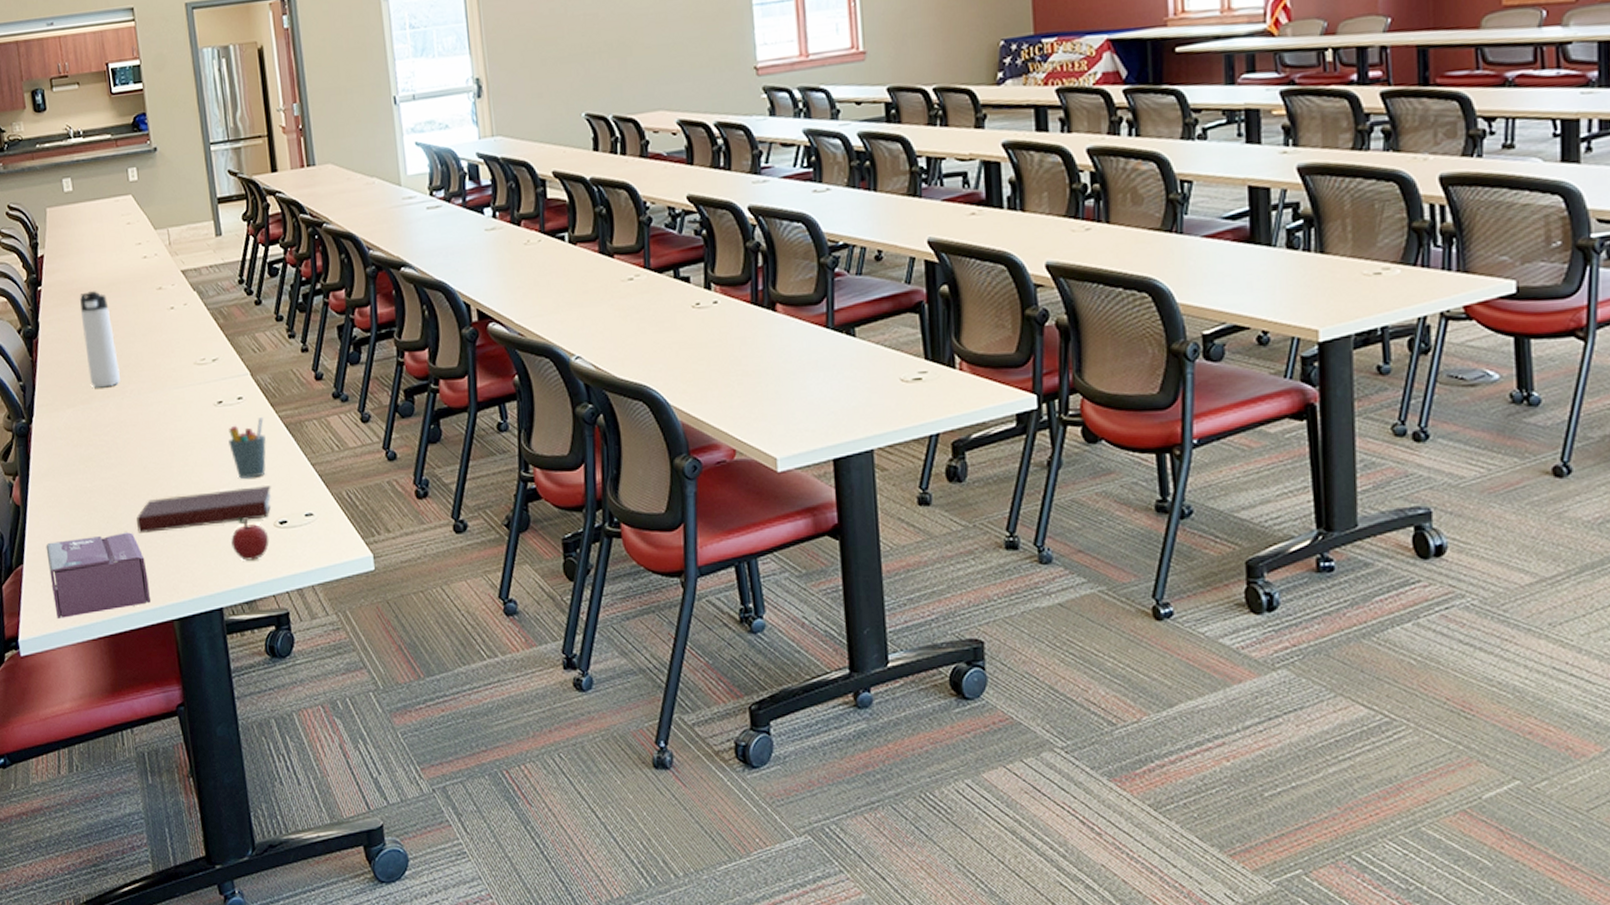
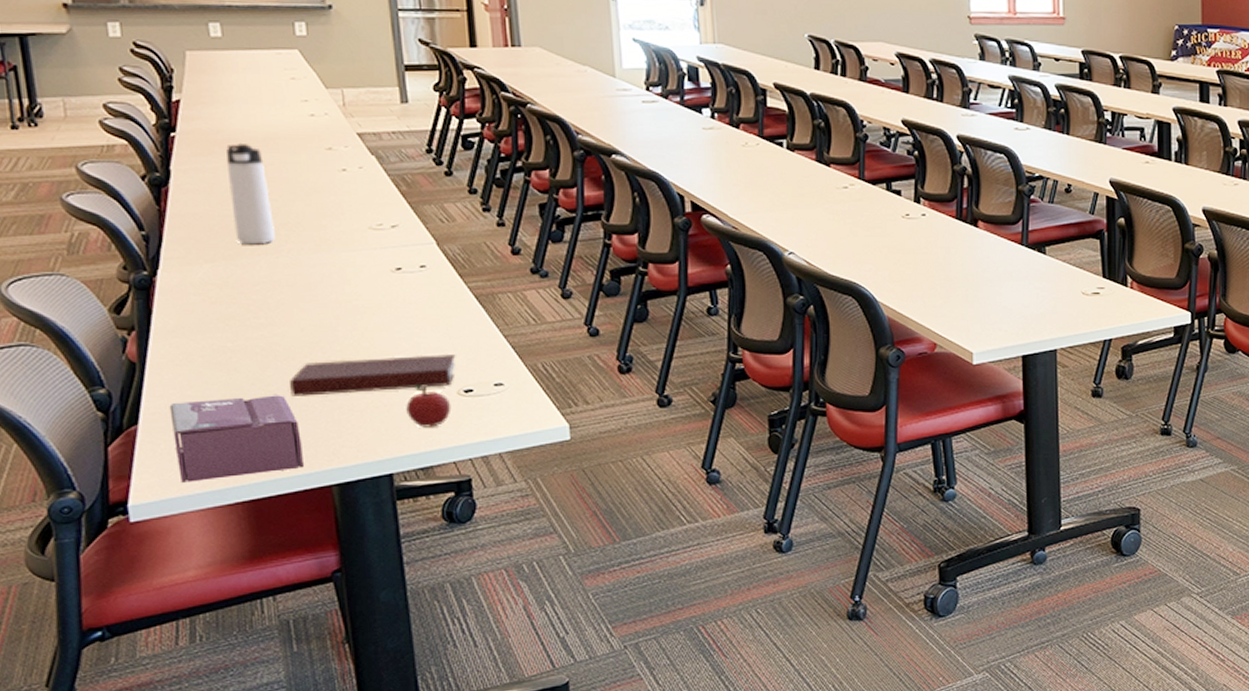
pen holder: present [228,417,266,479] -> none [407,287,452,346]

